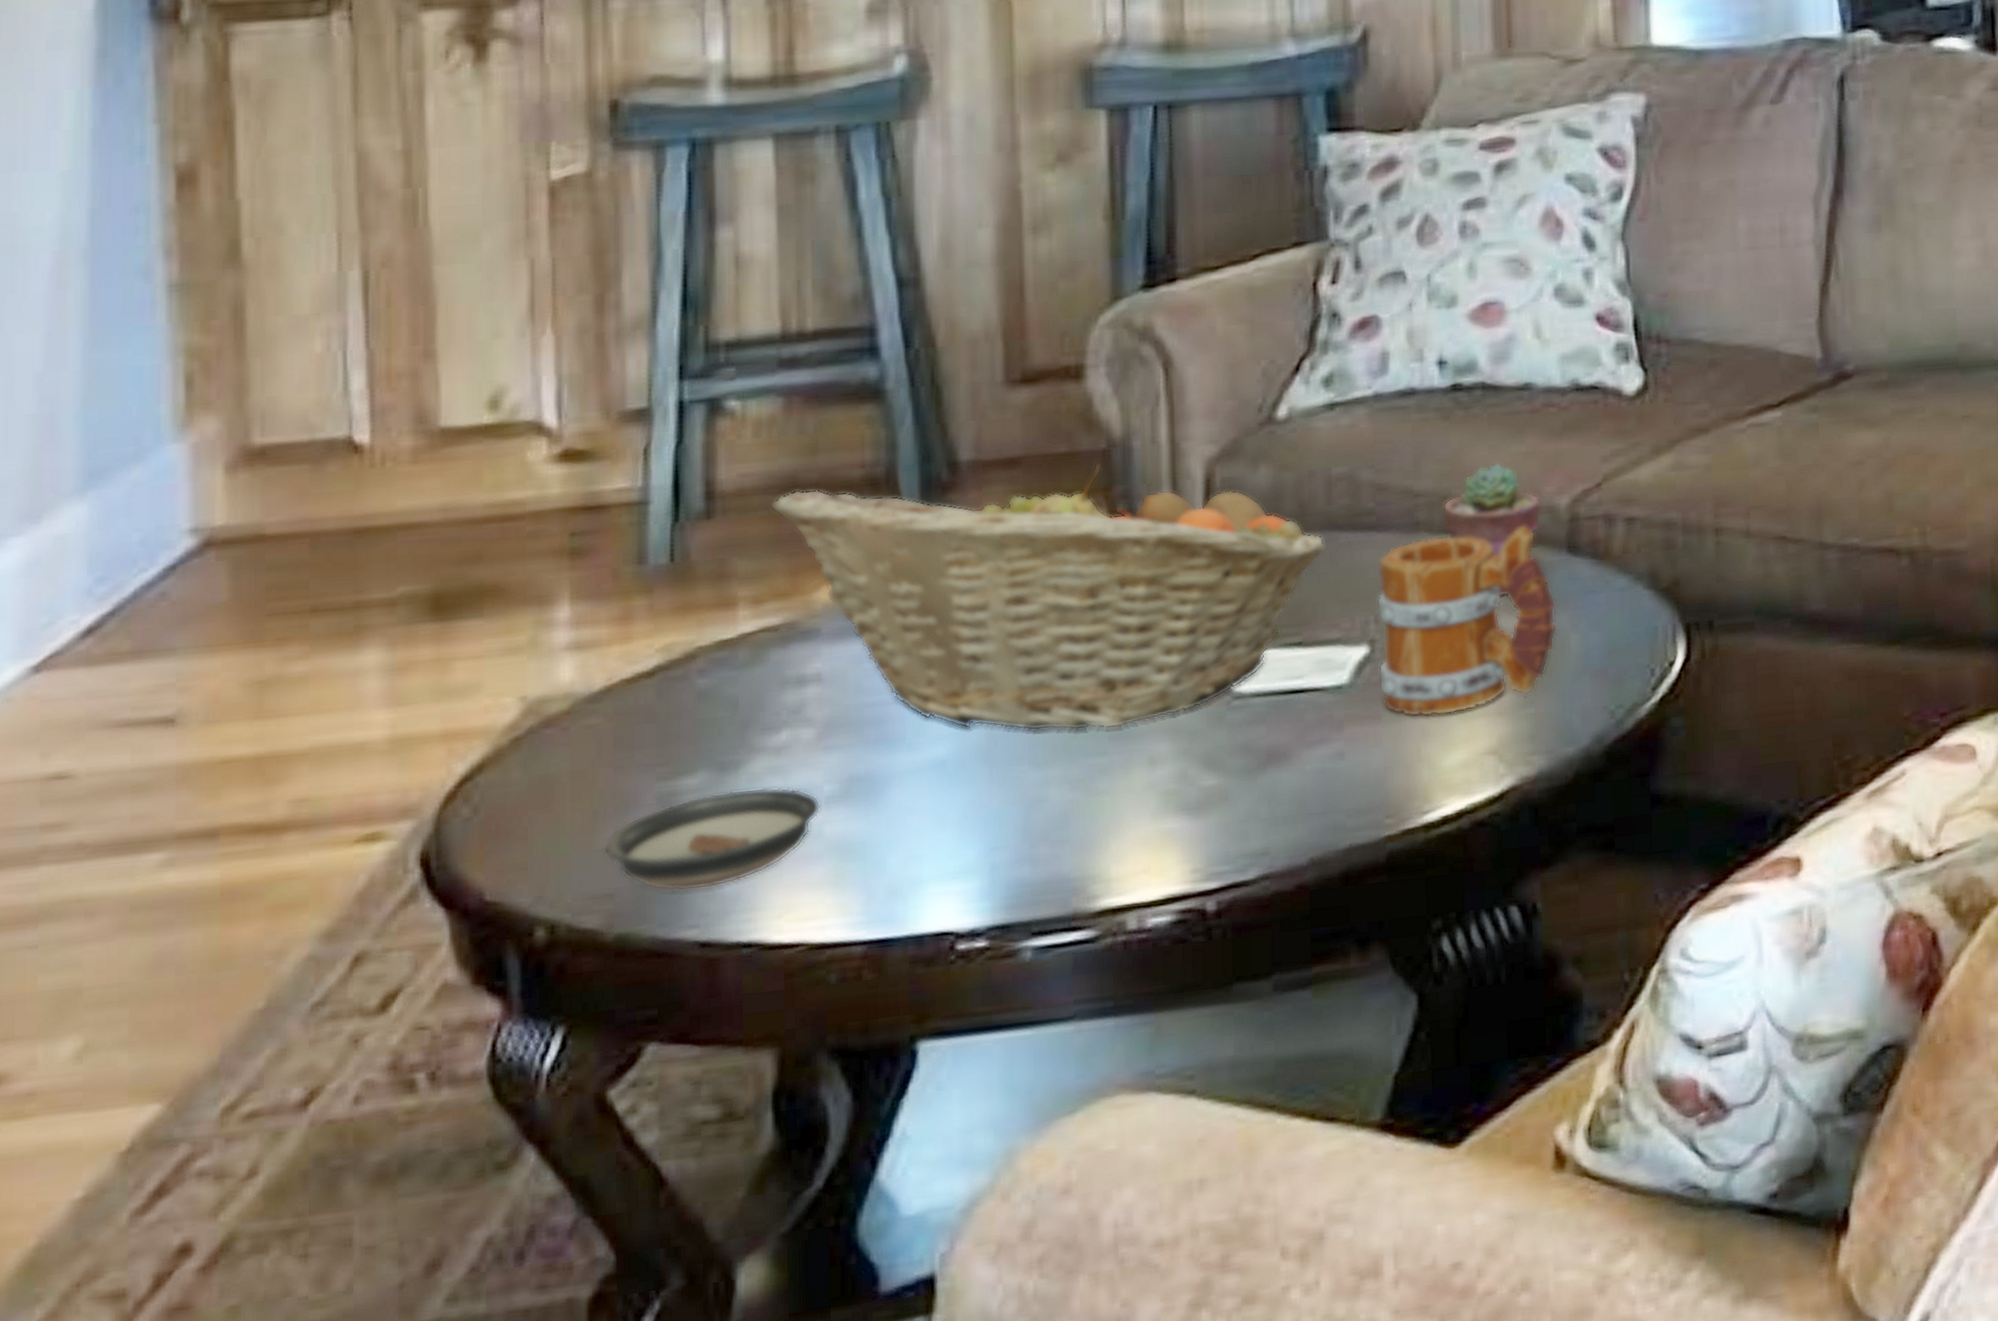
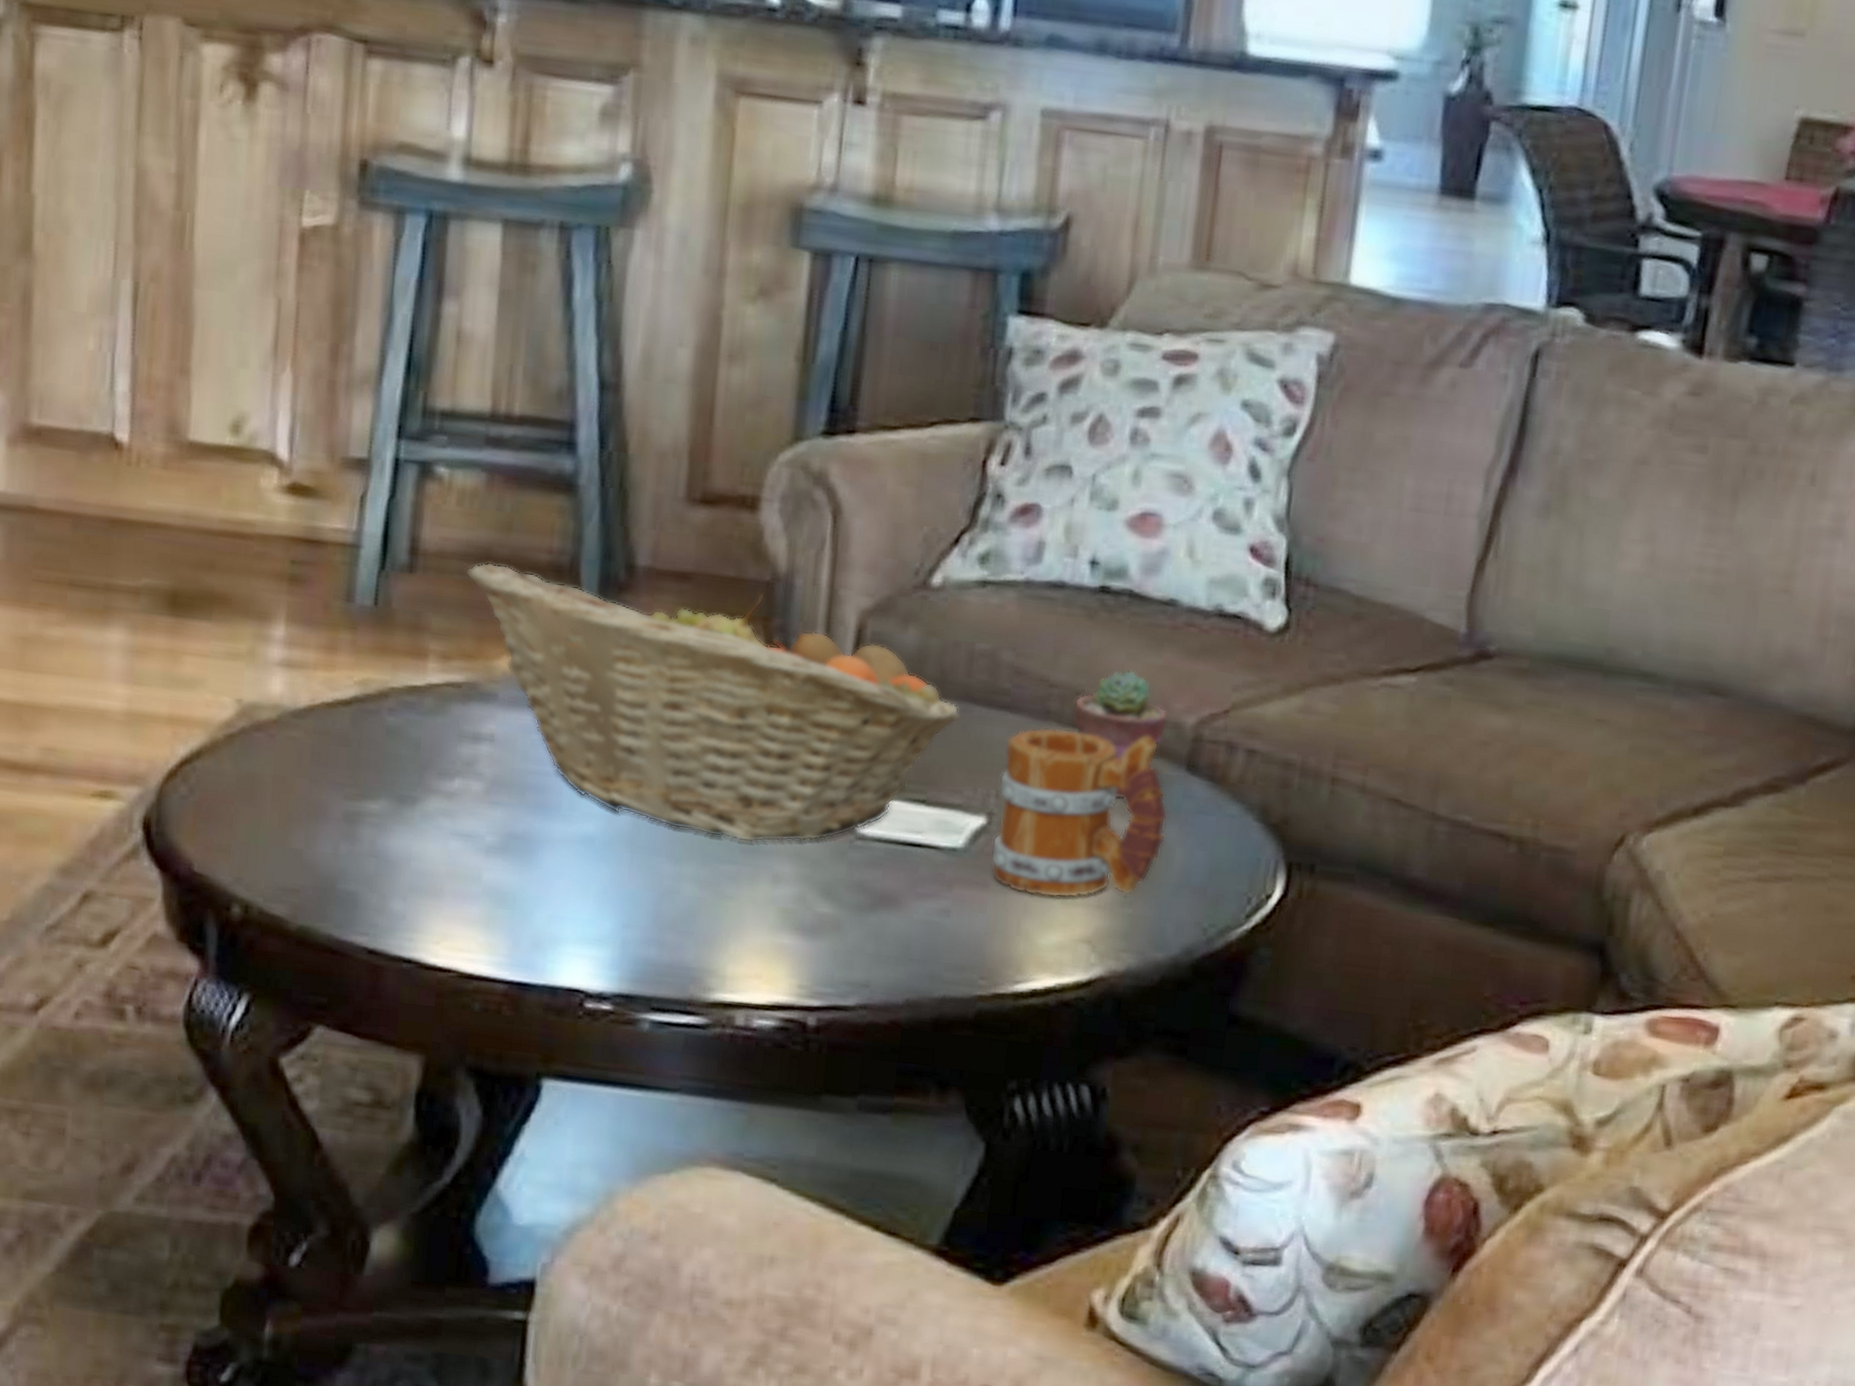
saucer: present [603,787,821,892] -> none [294,821,482,905]

